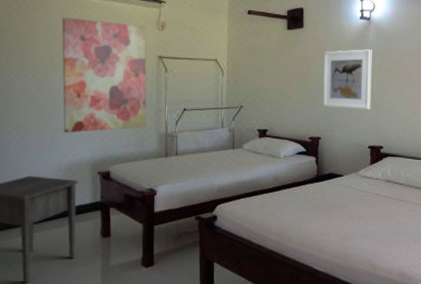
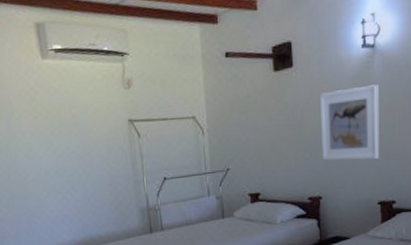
wall art: present [62,17,147,133] -> none [16,85,126,216]

